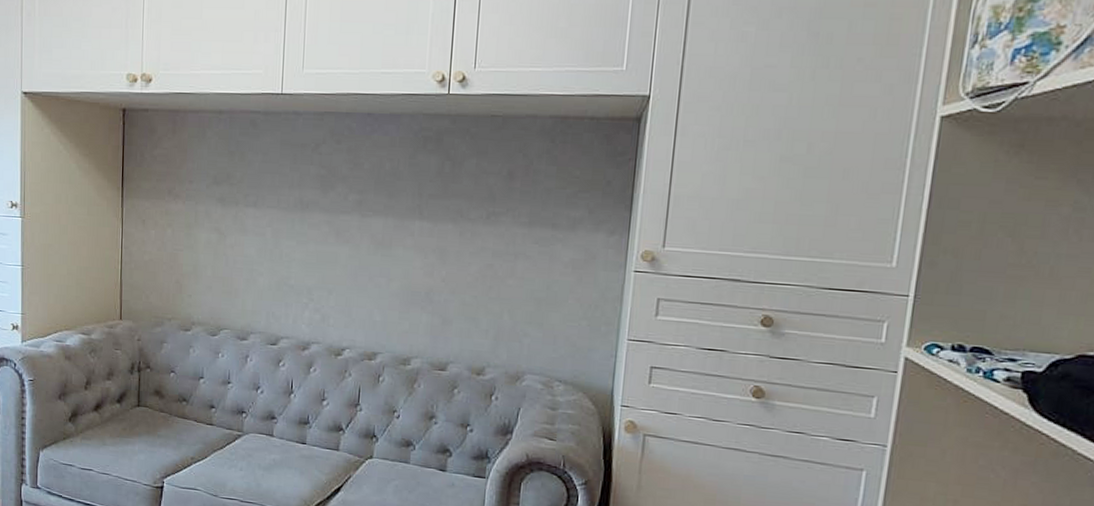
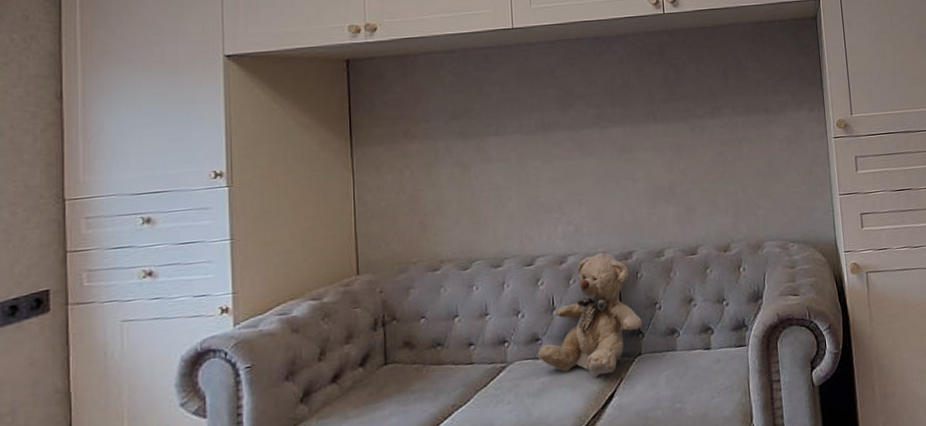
teddy bear: none [271,346,378,468] -> present [537,252,642,378]

